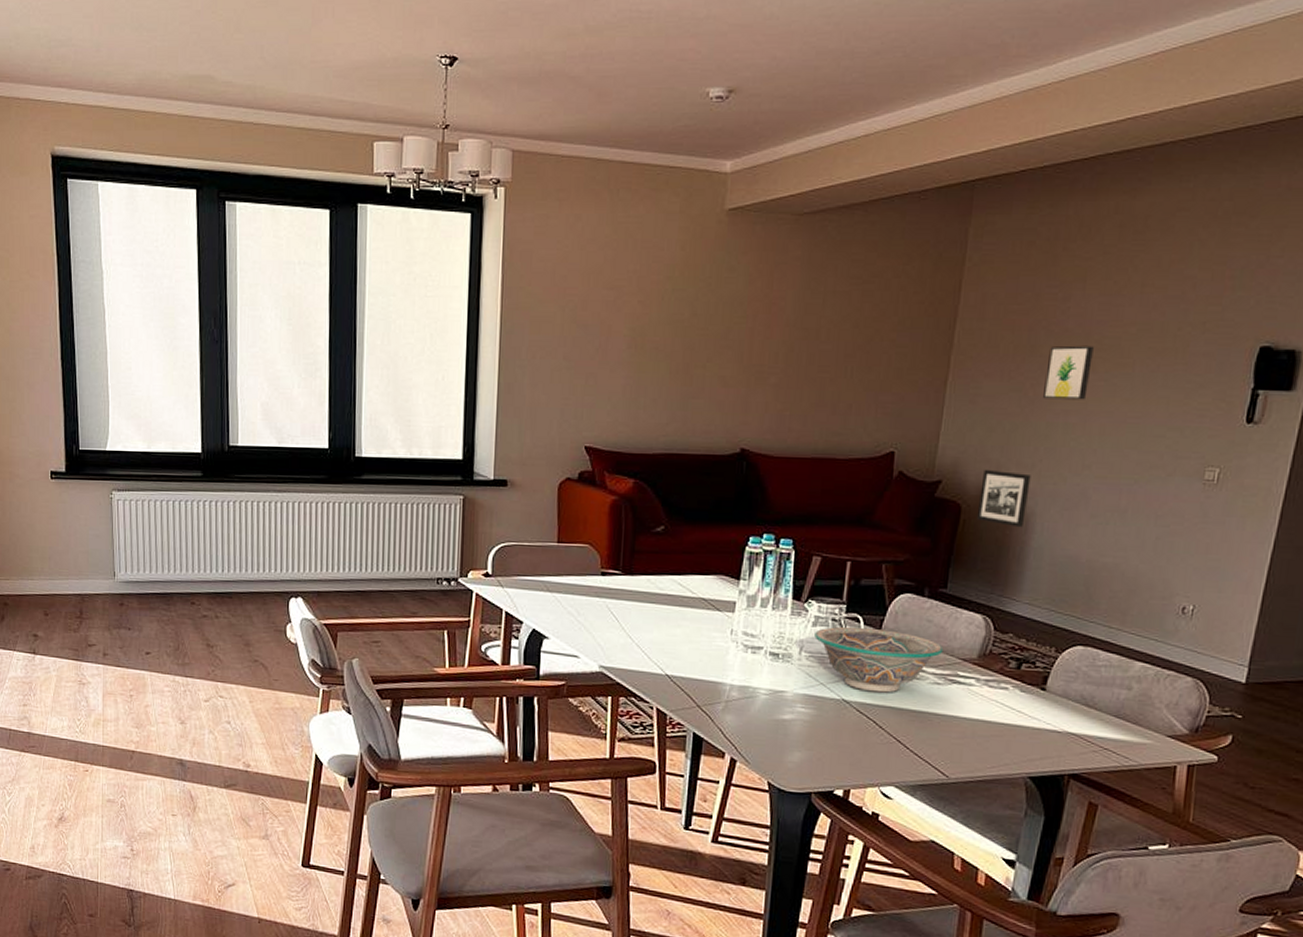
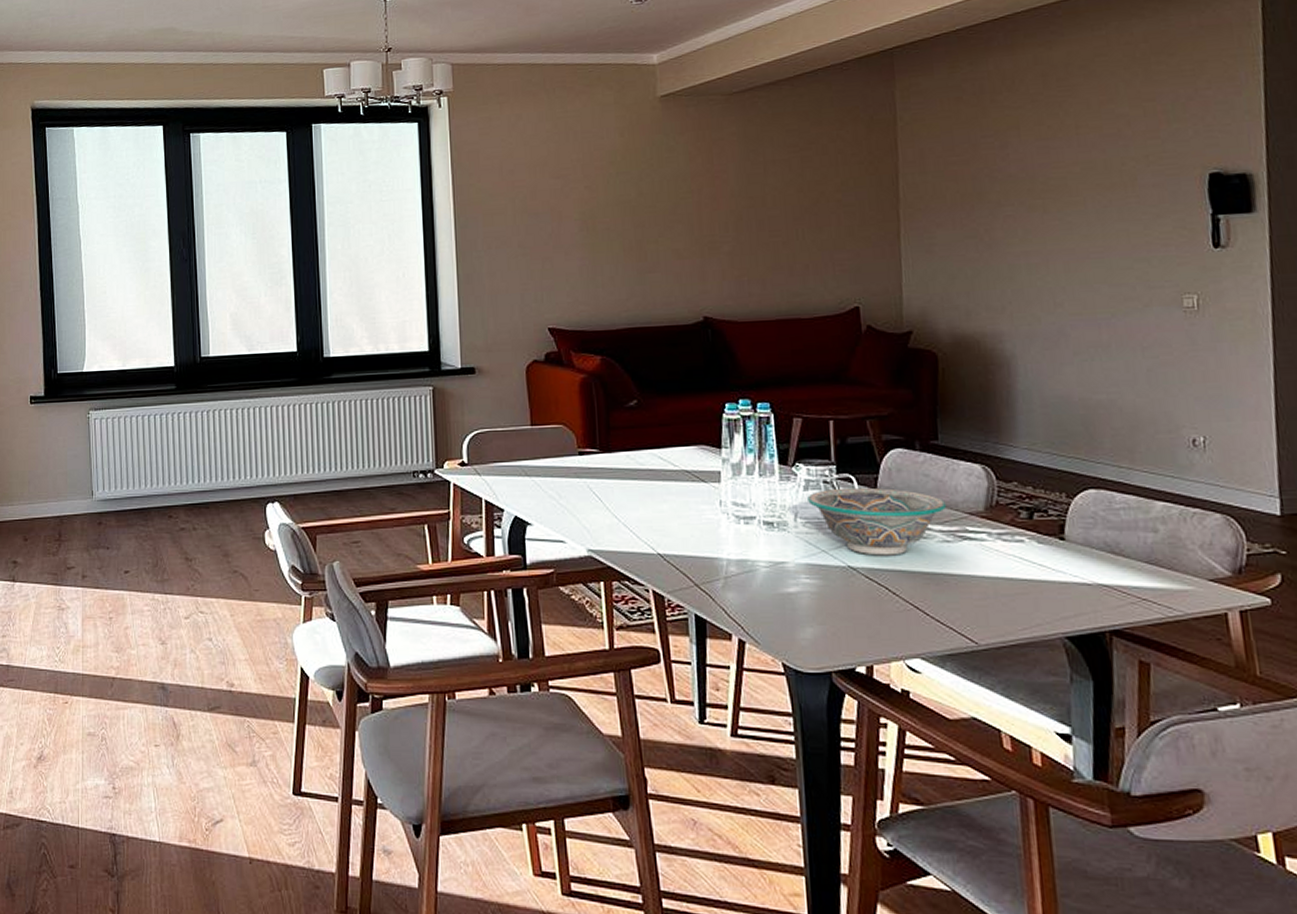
picture frame: present [976,469,1031,528] -> none [953,315,1006,372]
wall art: present [1043,345,1094,400] -> none [997,188,1044,243]

